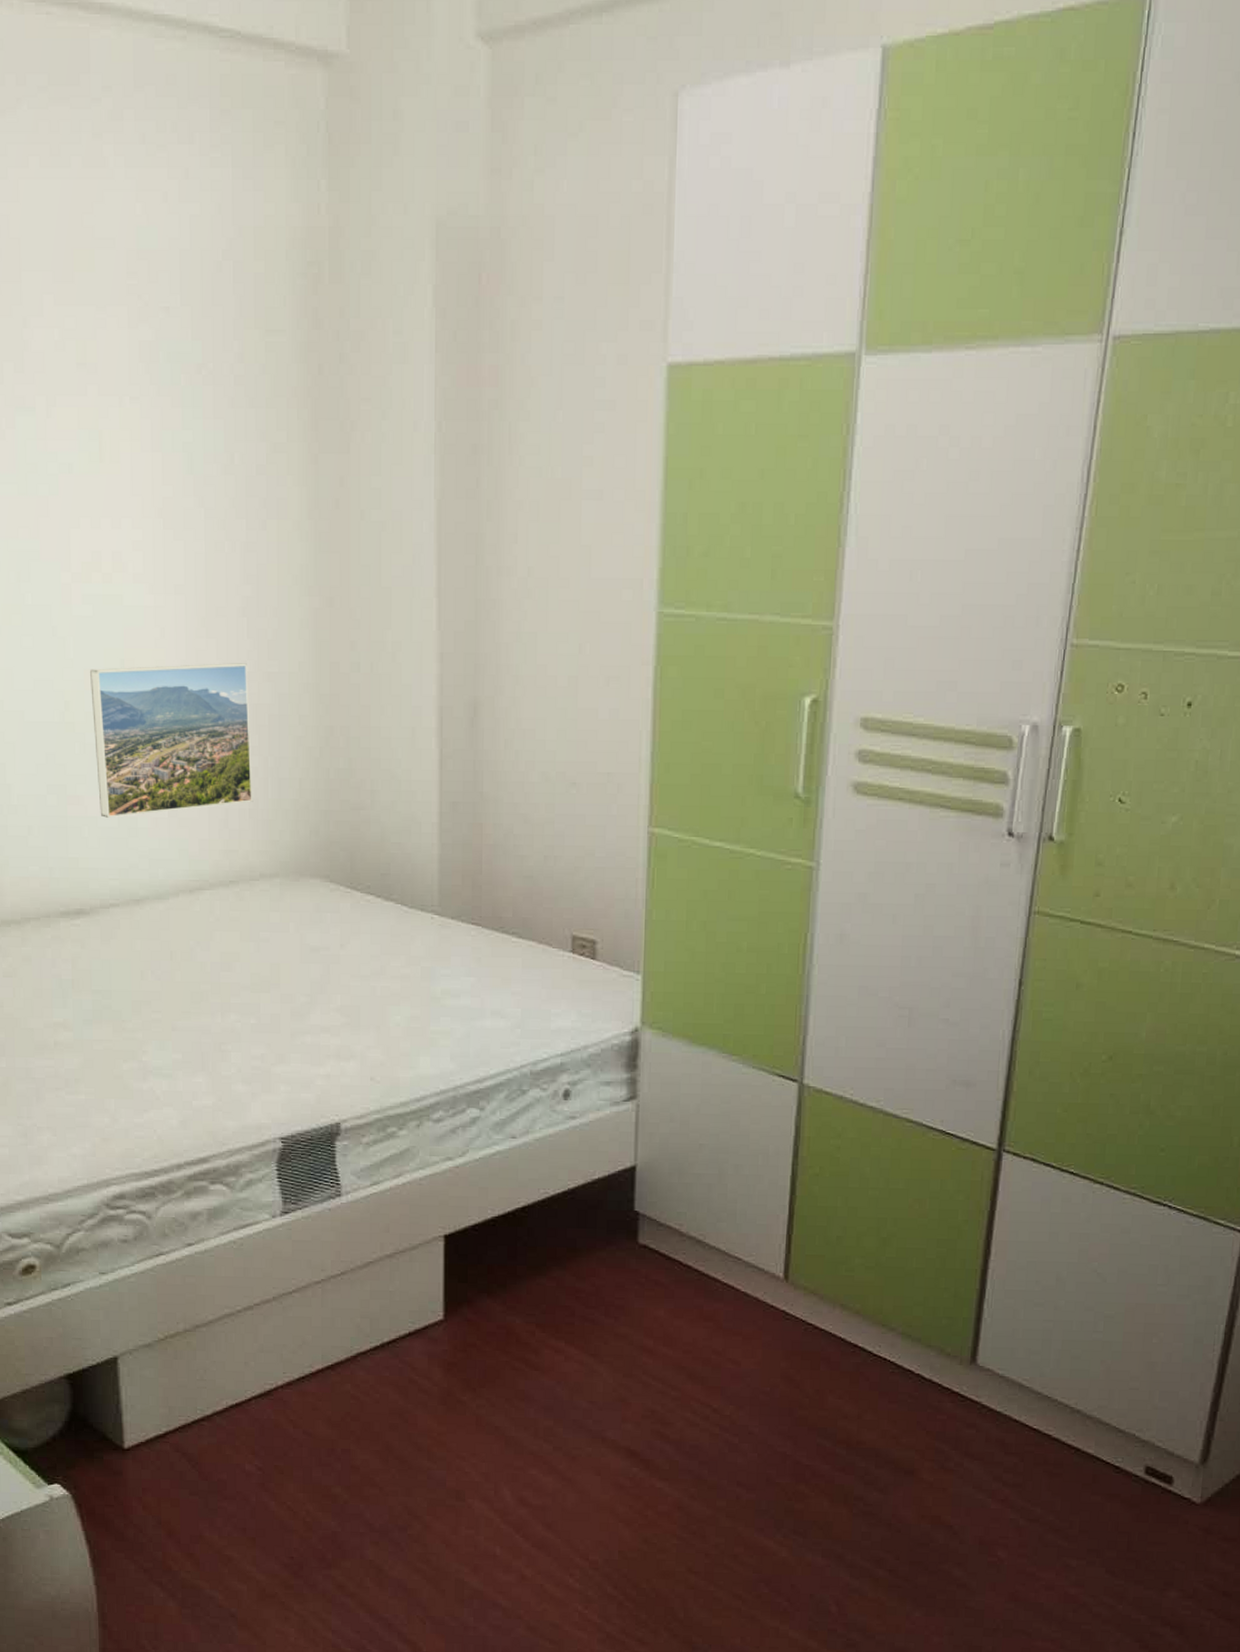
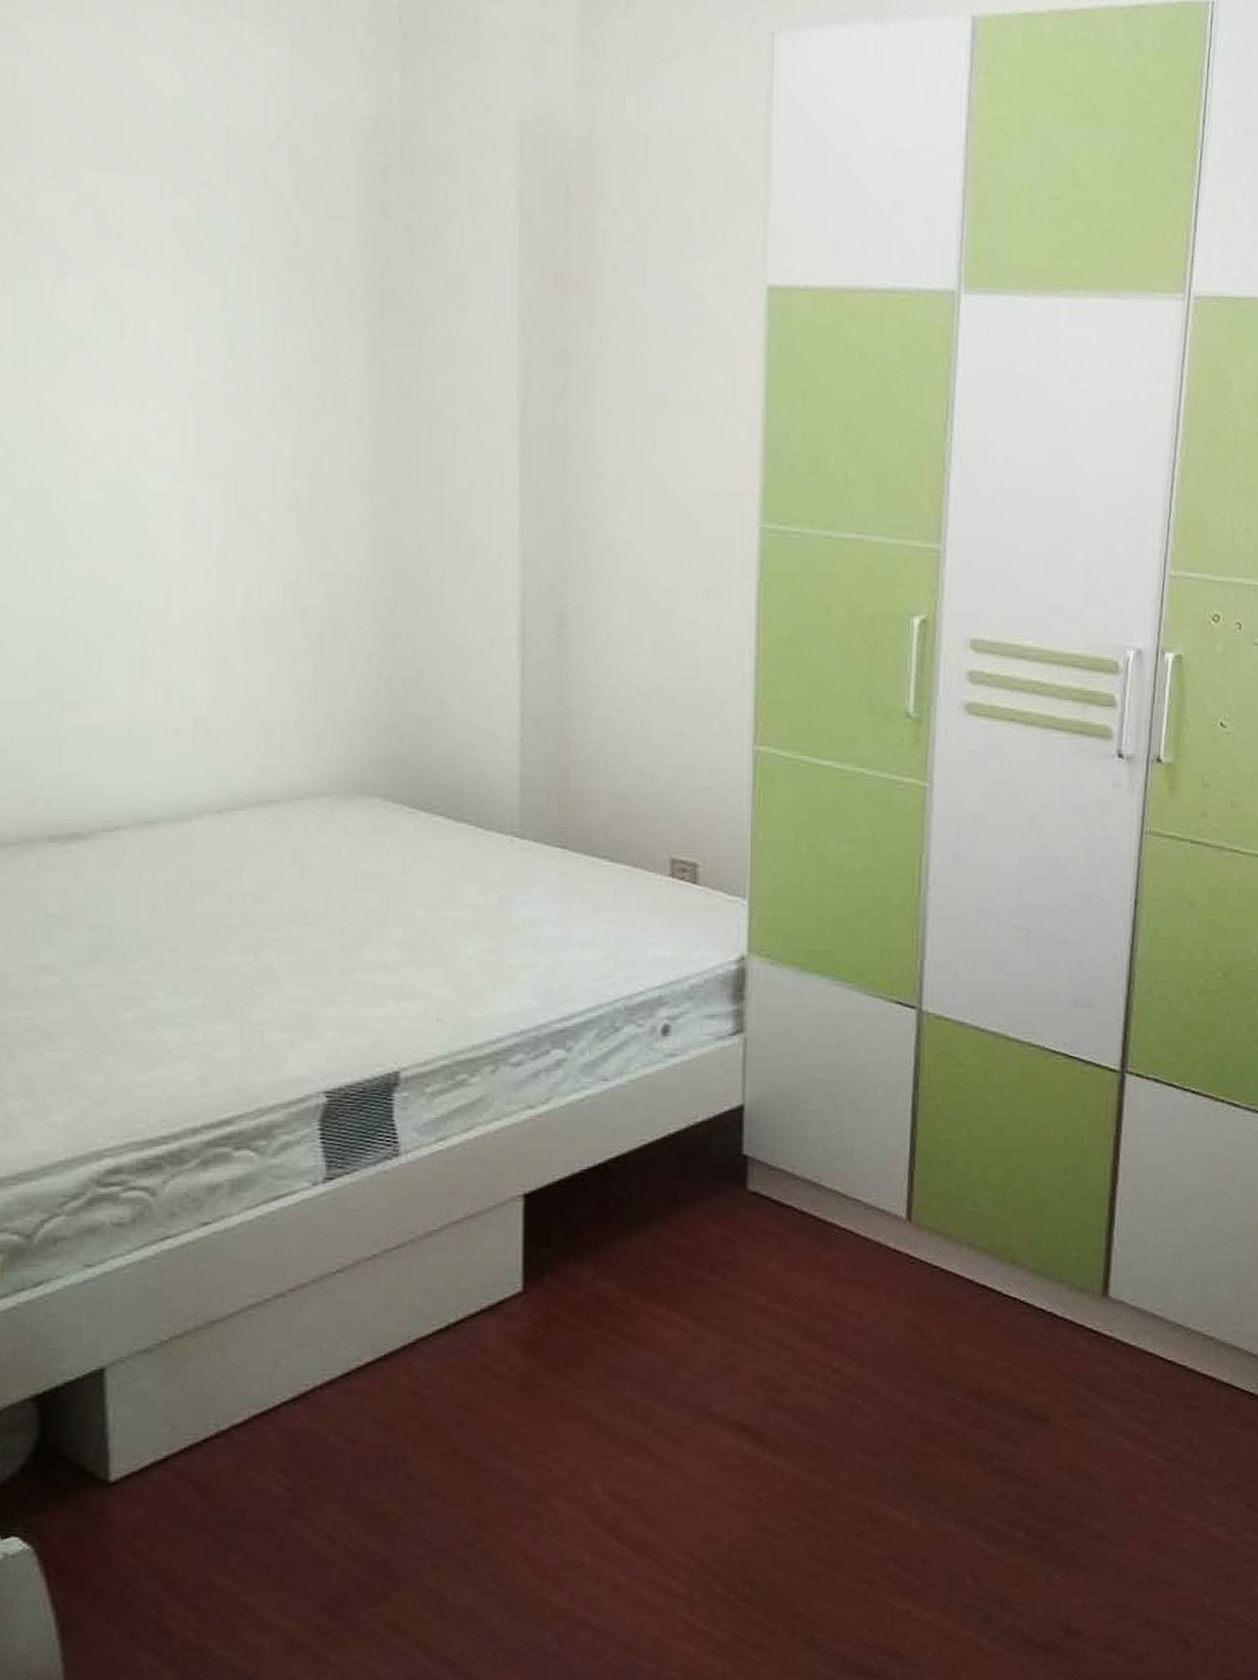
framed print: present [90,663,254,818] -> none [99,560,300,728]

